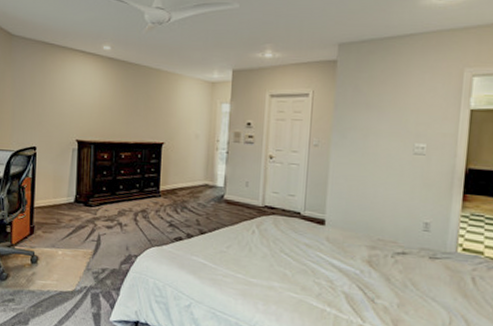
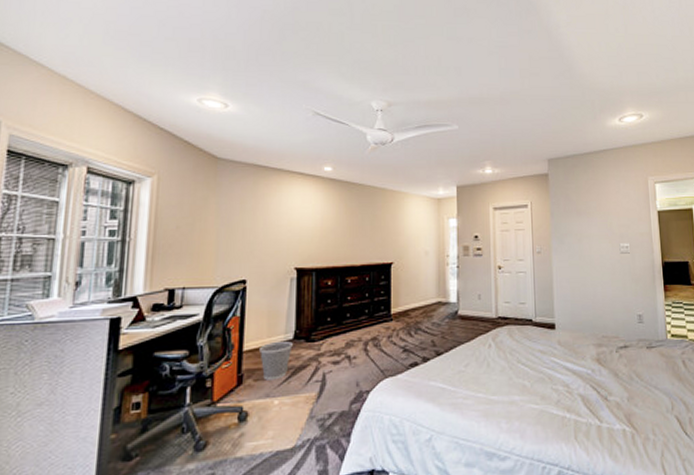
wastebasket: none [47,202,74,235] -> present [259,340,293,381]

